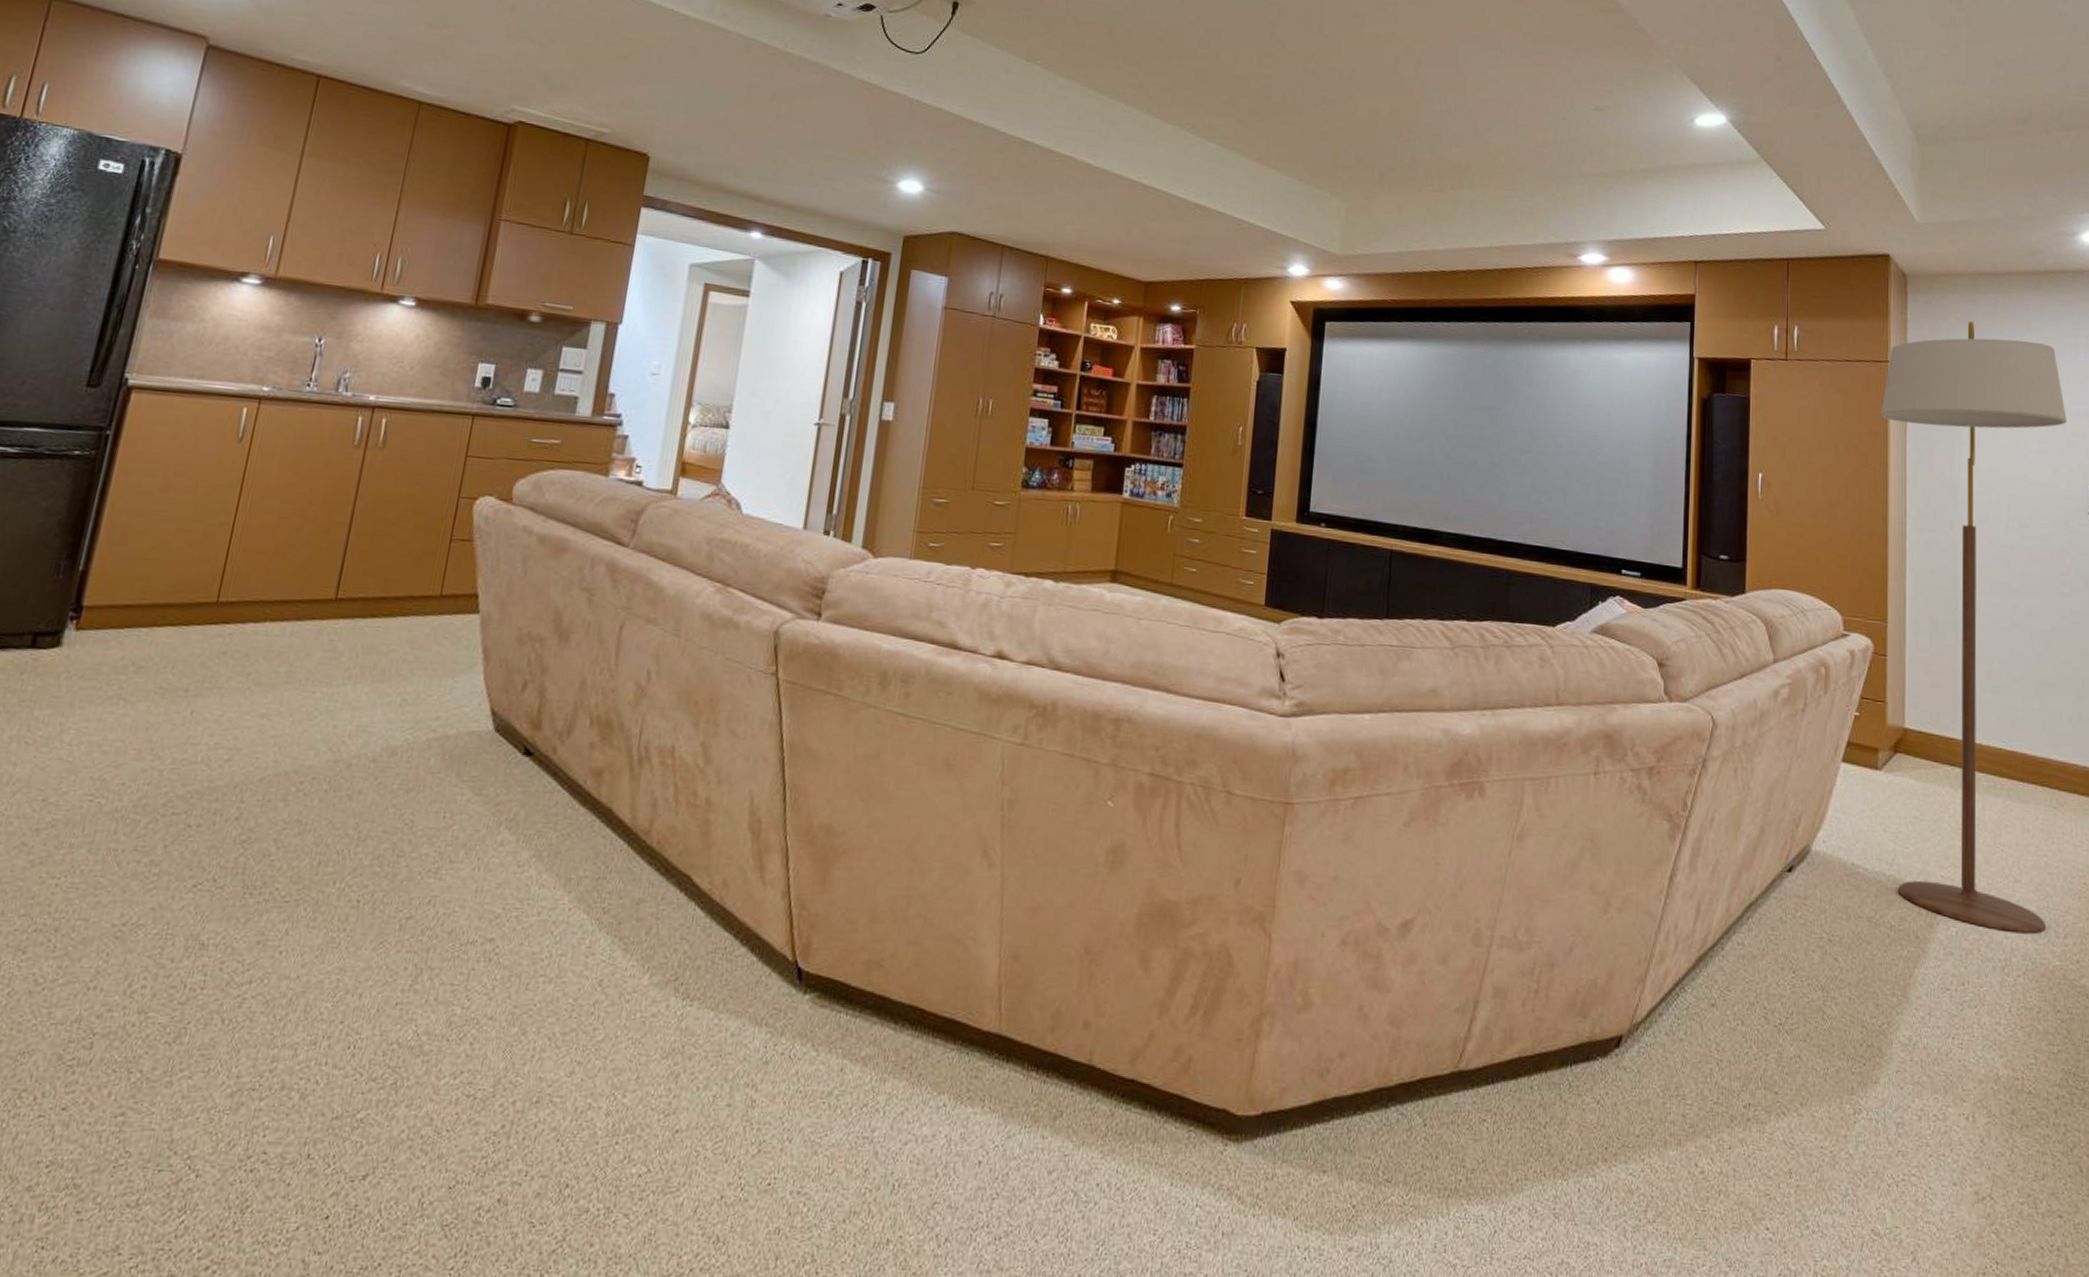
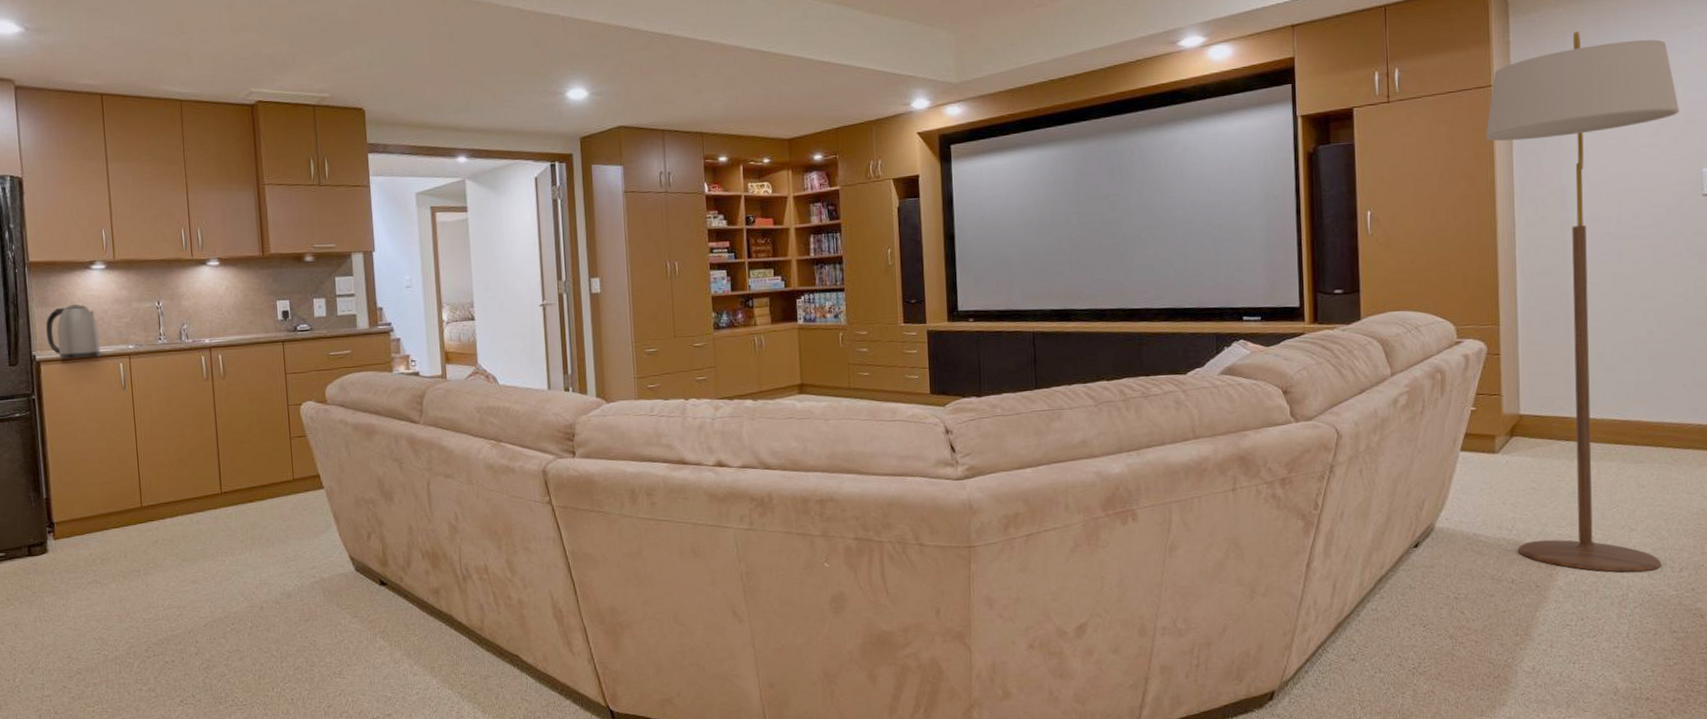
kettle: none [151,322,228,396] -> present [46,304,101,360]

